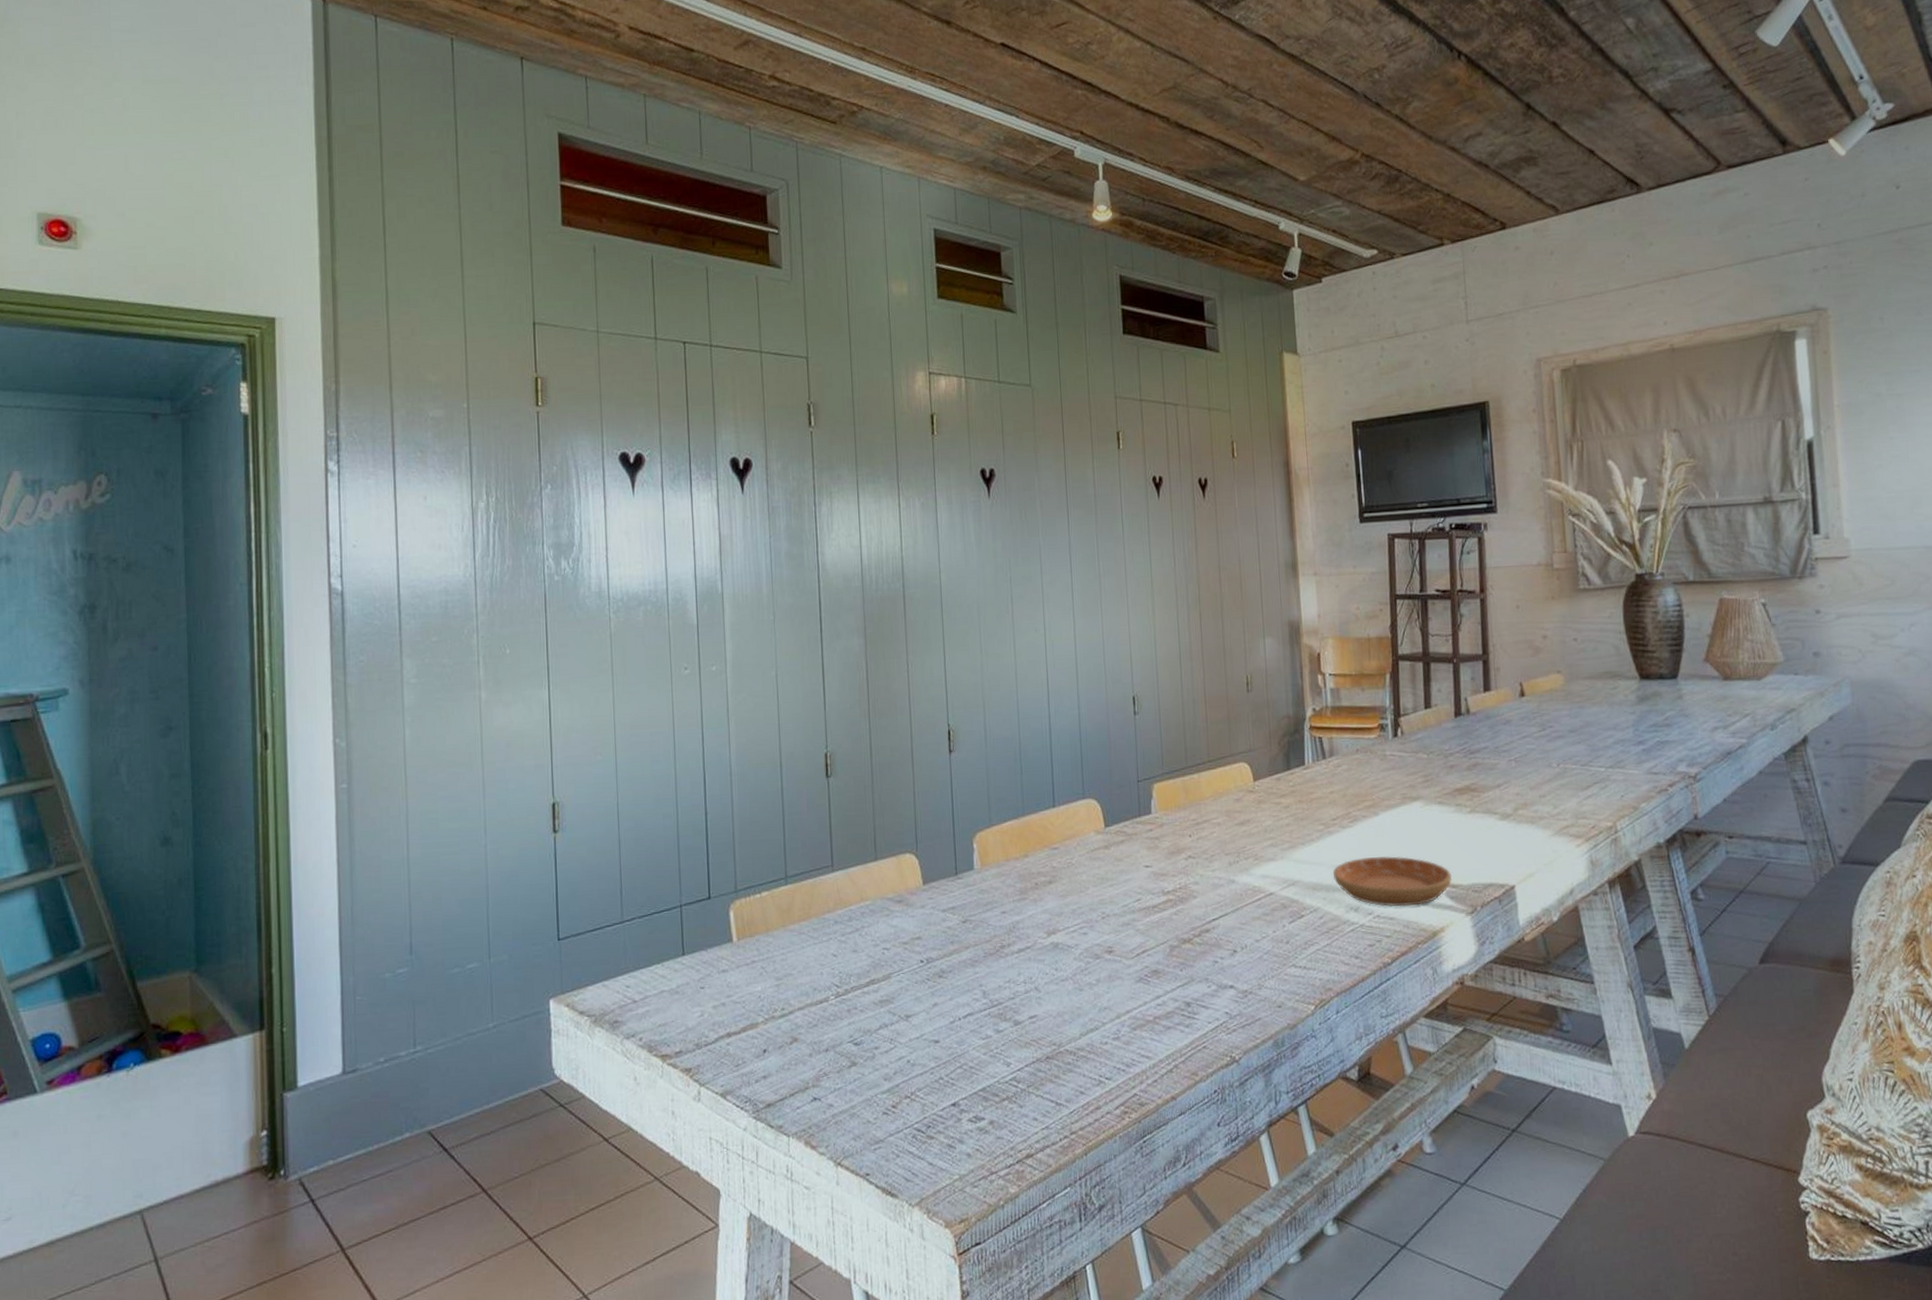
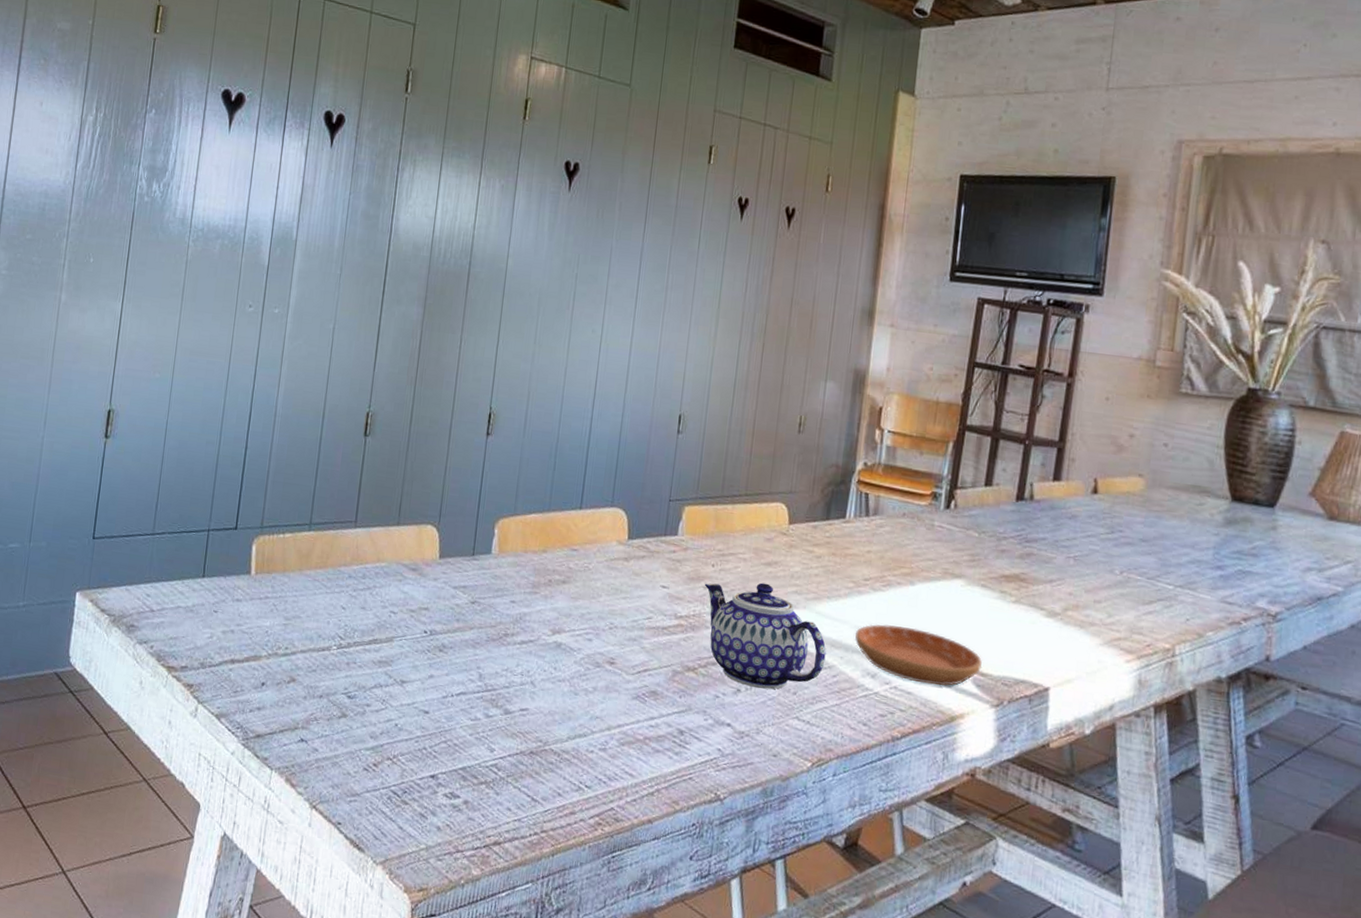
teapot: none [1185,842,1310,946] -> present [704,582,826,690]

